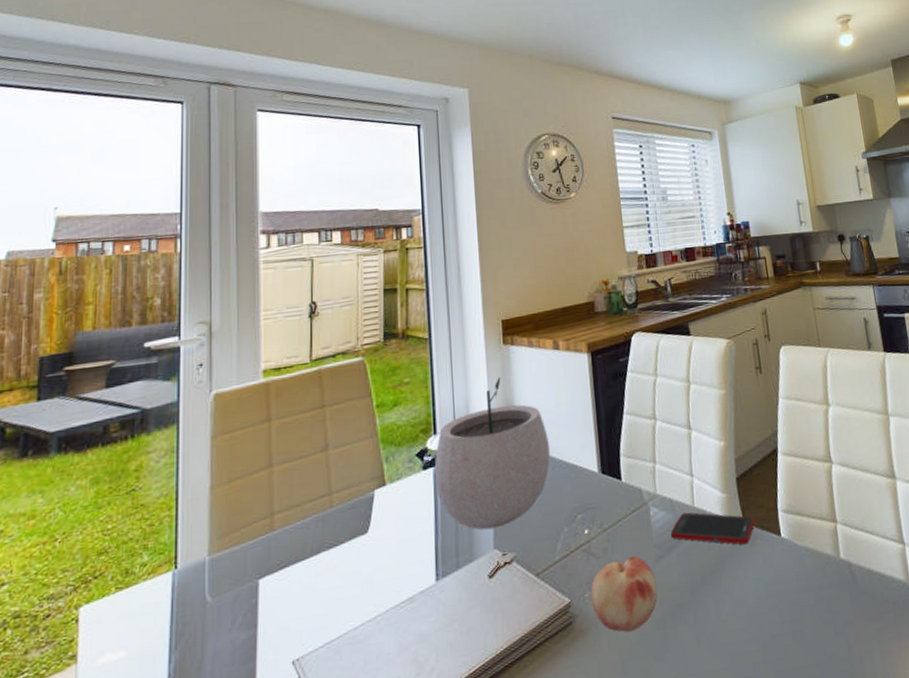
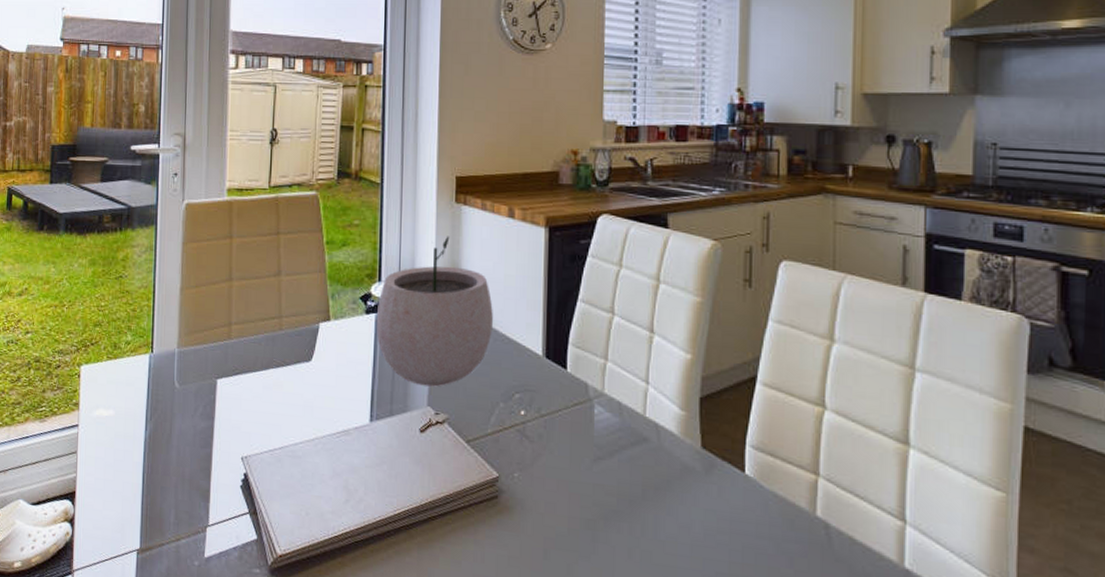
fruit: present [590,555,658,632] -> none [520,449,591,523]
cell phone: present [670,512,755,545] -> none [614,419,715,471]

